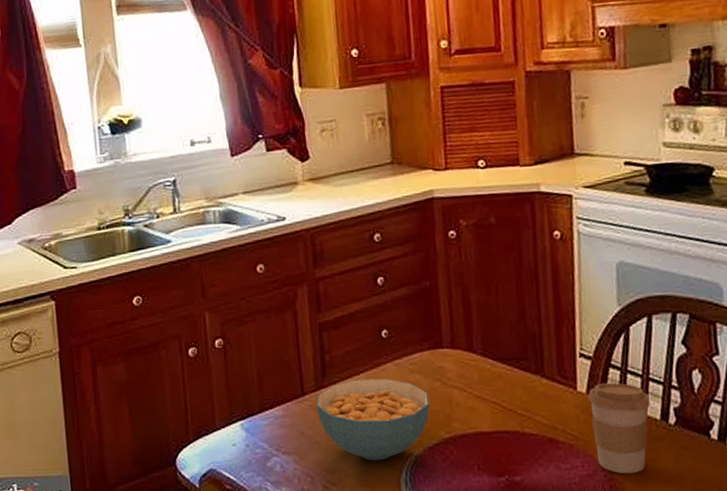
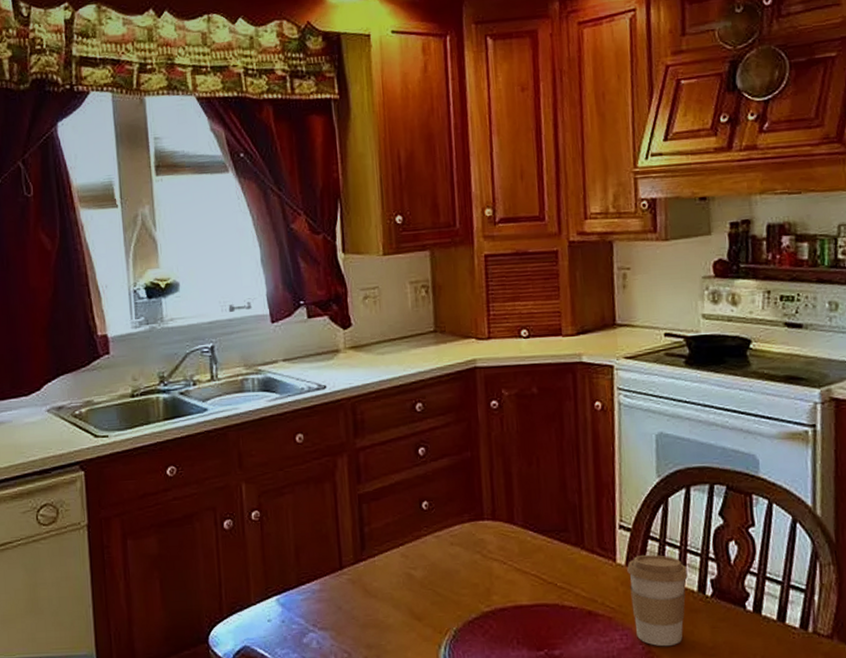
cereal bowl: present [316,378,430,461] -> none [354,551,470,636]

